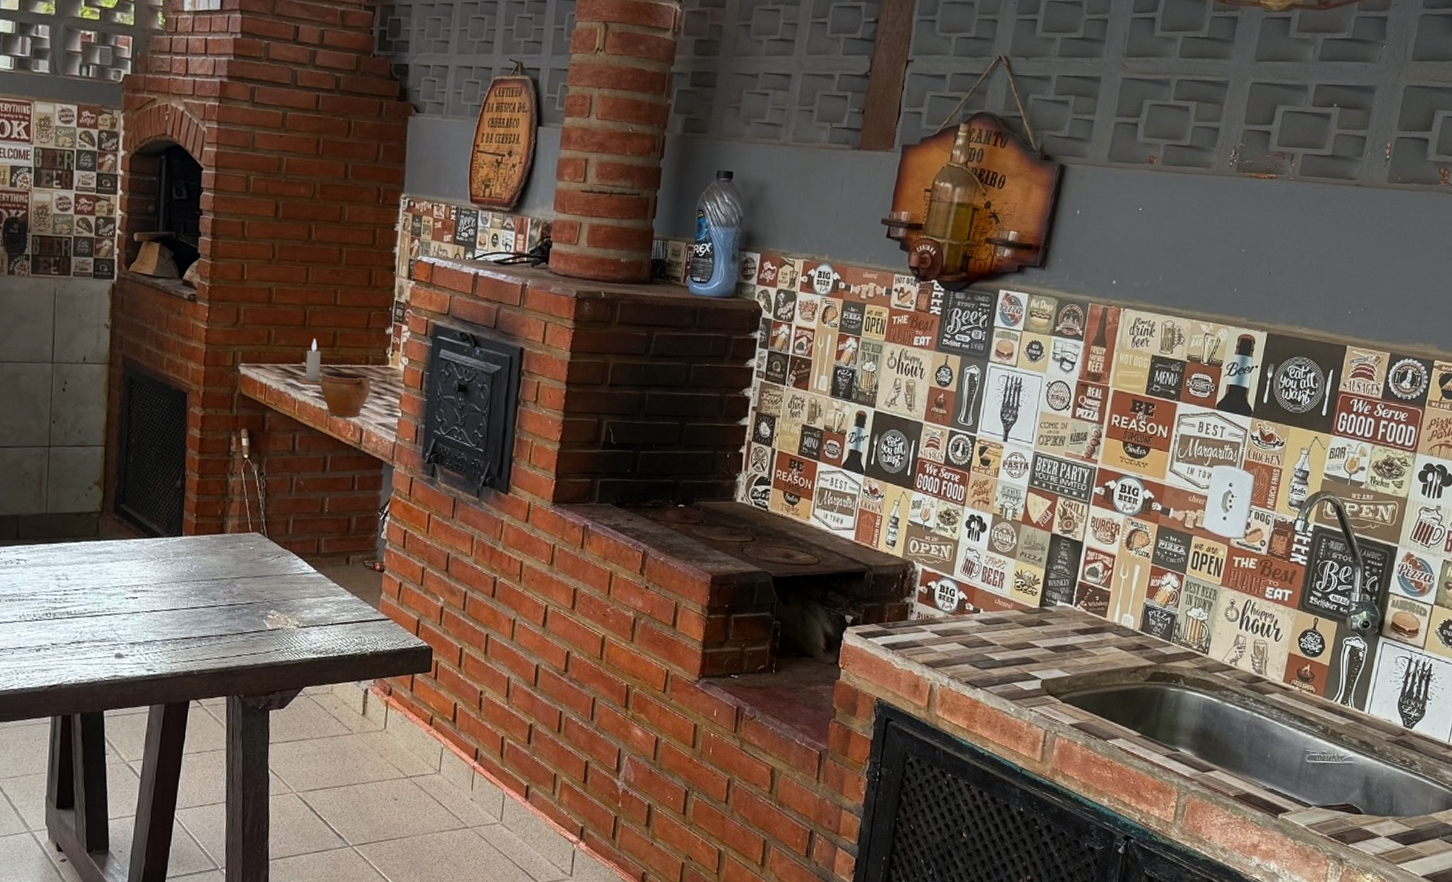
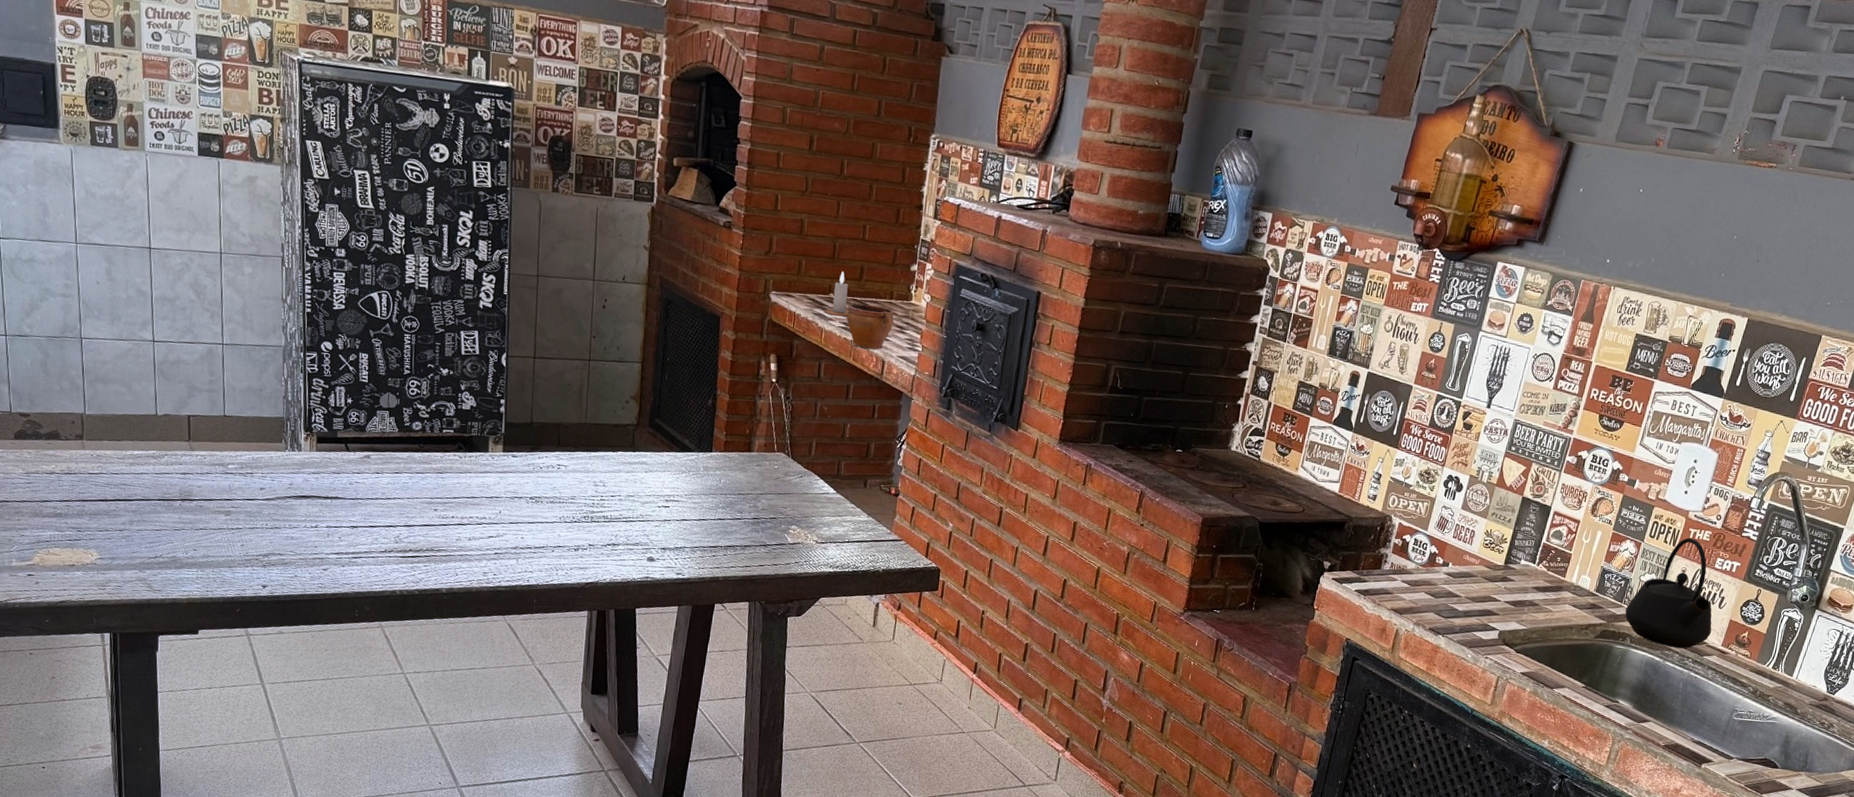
kettle: none [1174,566,1270,688] -> present [1625,537,1712,649]

